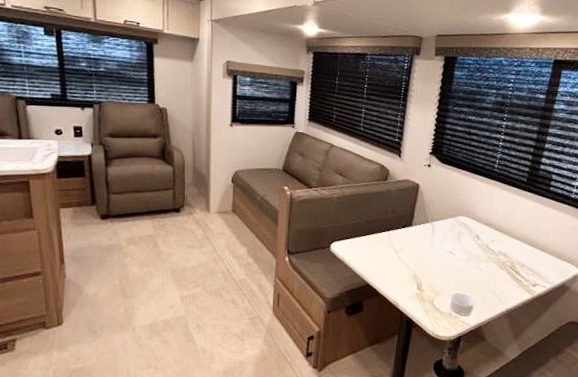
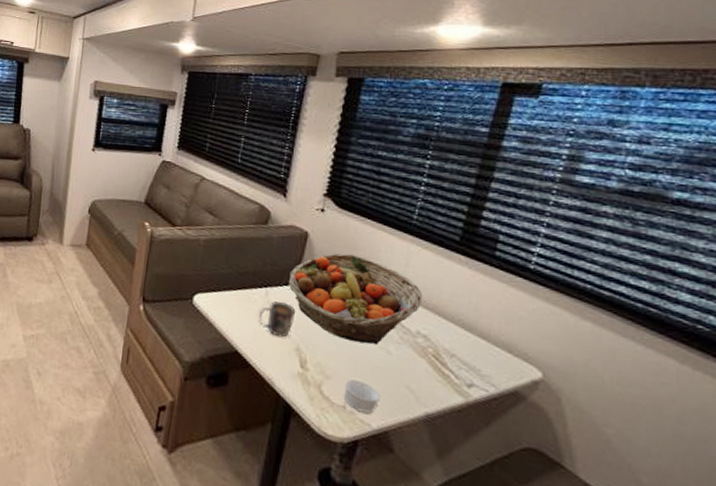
mug: none [384,241,412,269] -> present [258,301,296,338]
fruit basket: none [405,198,503,265] -> present [288,253,423,346]

